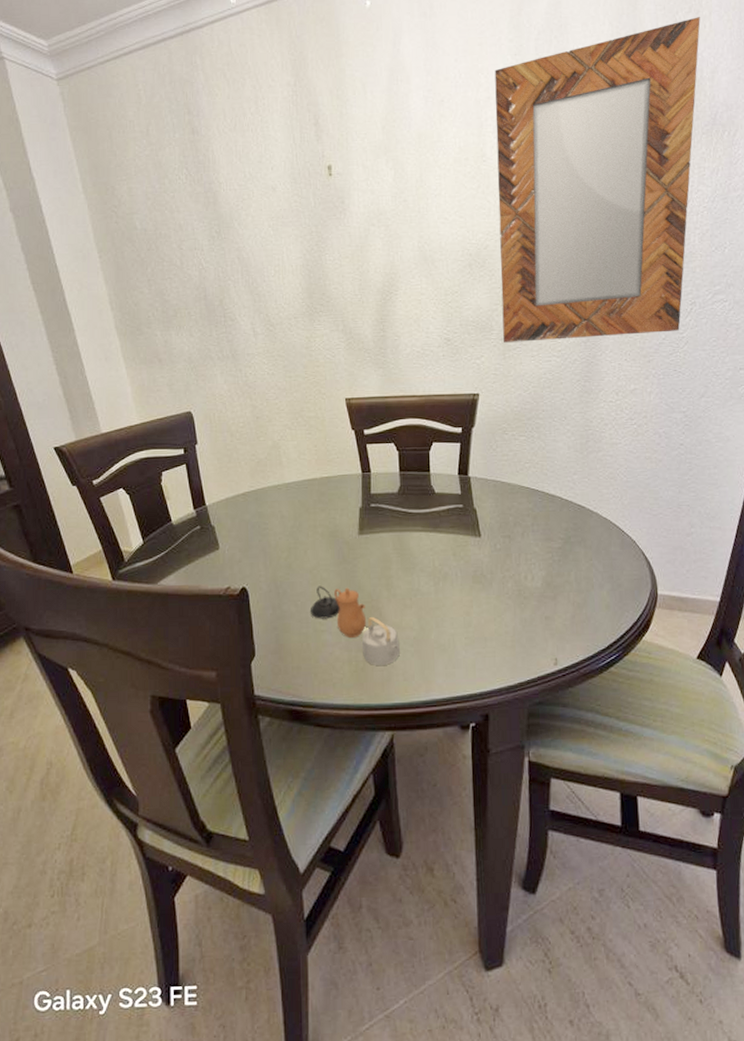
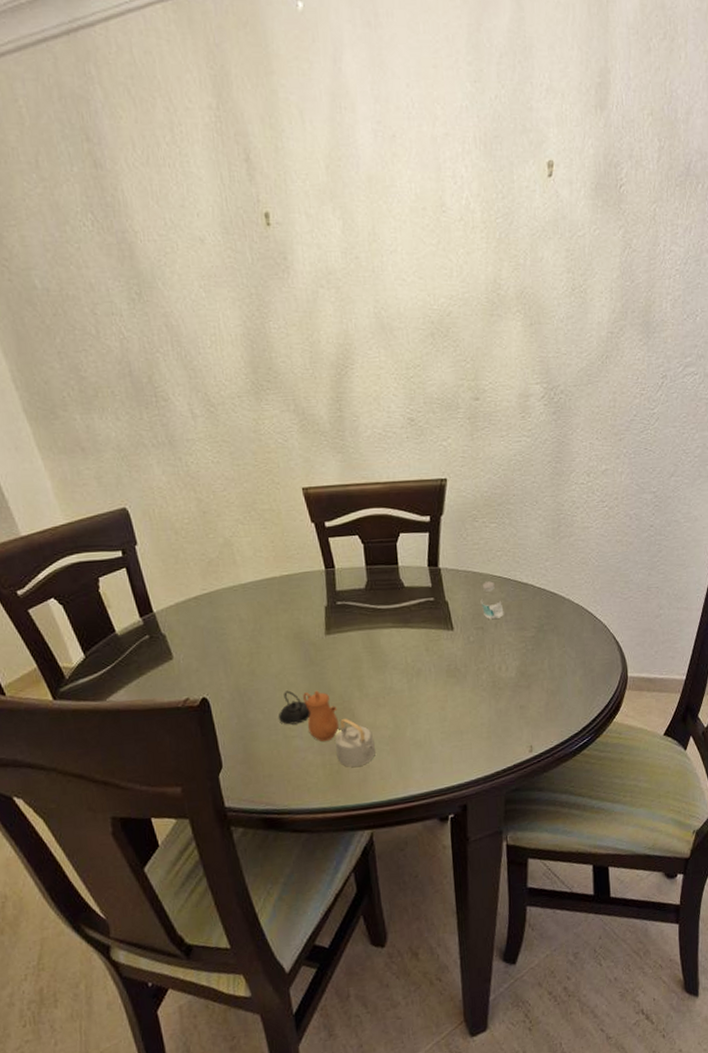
home mirror: present [494,17,701,343] -> none [452,45,676,422]
jar: none [508,491,531,529] -> present [480,581,504,620]

